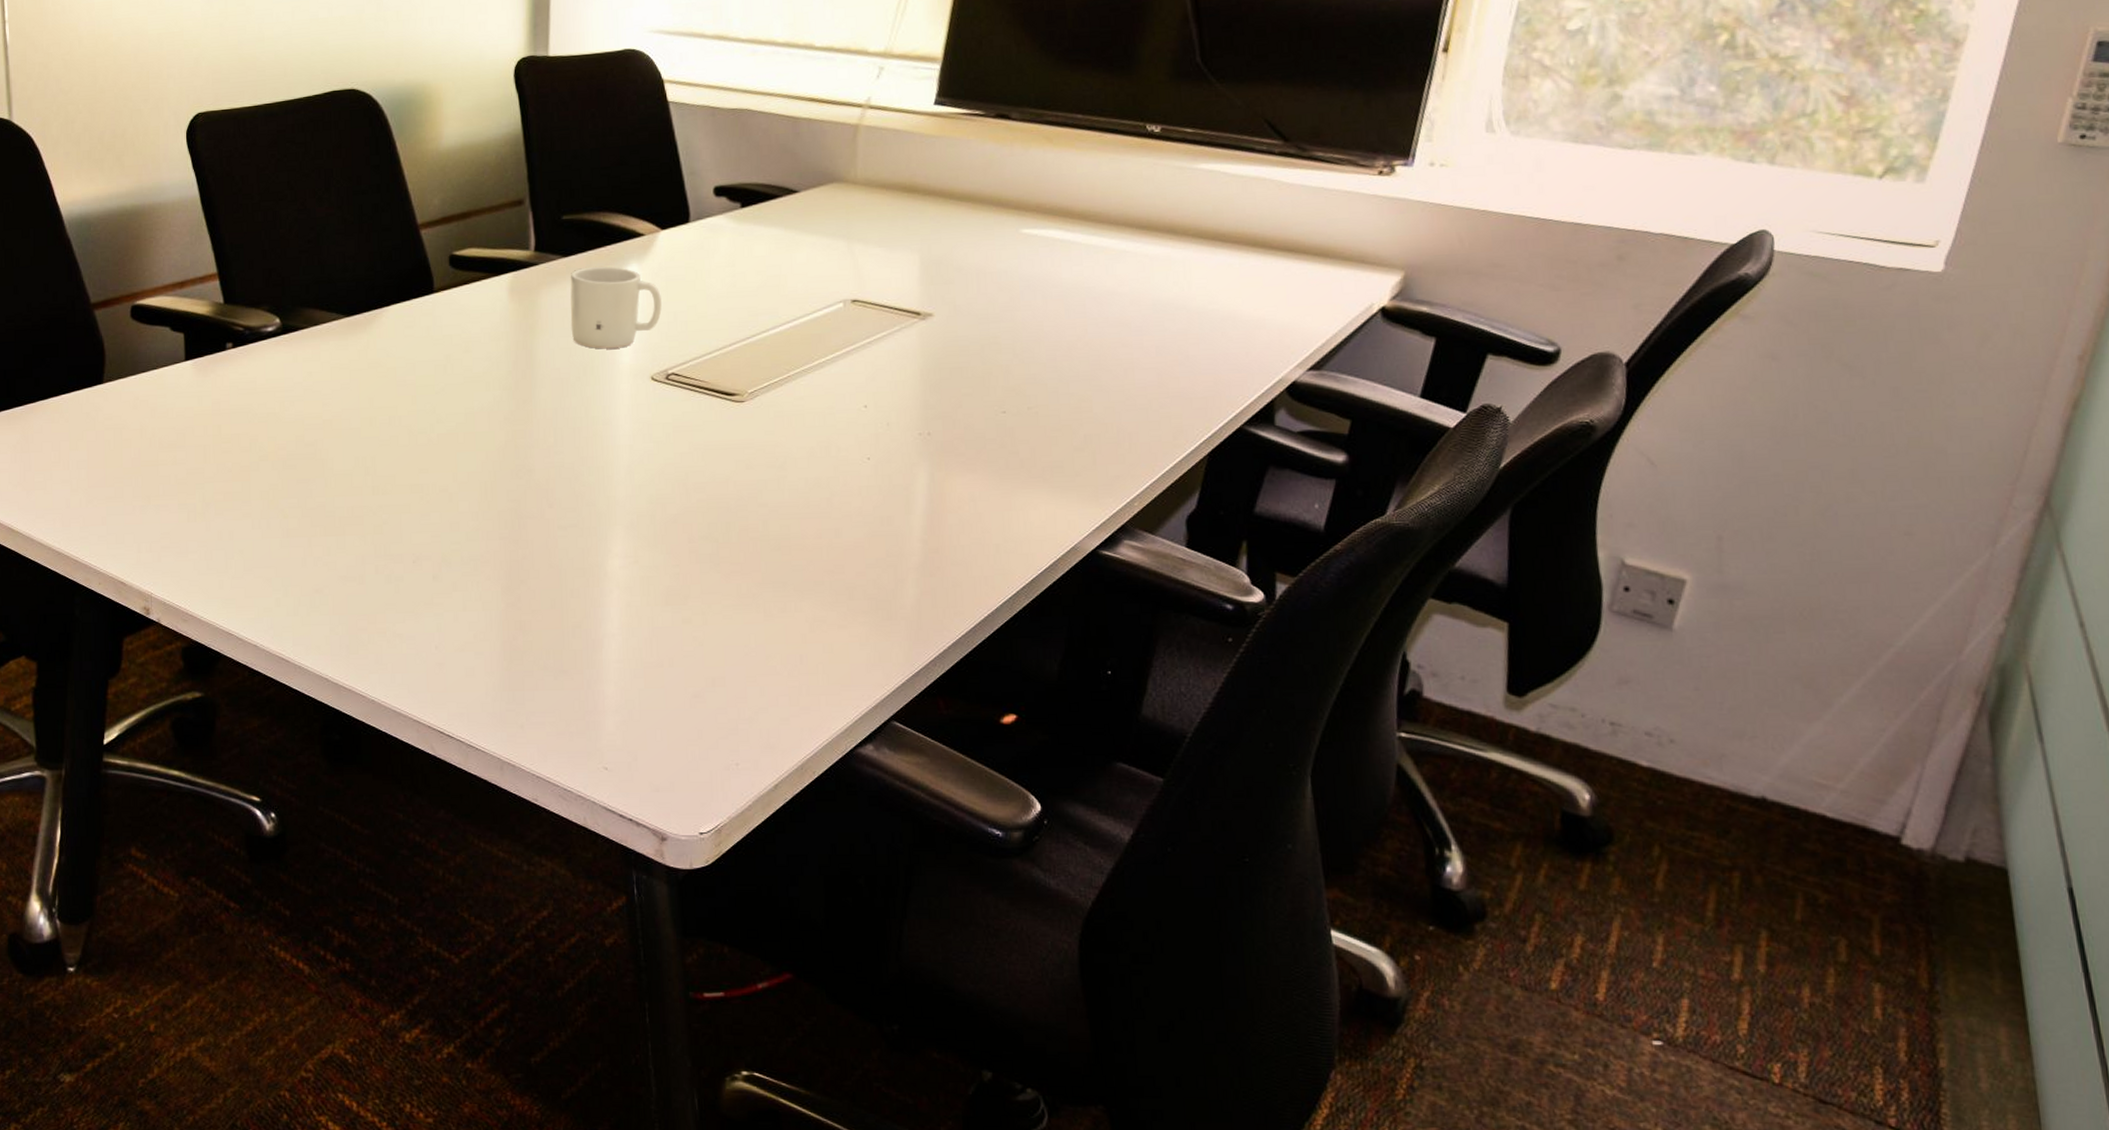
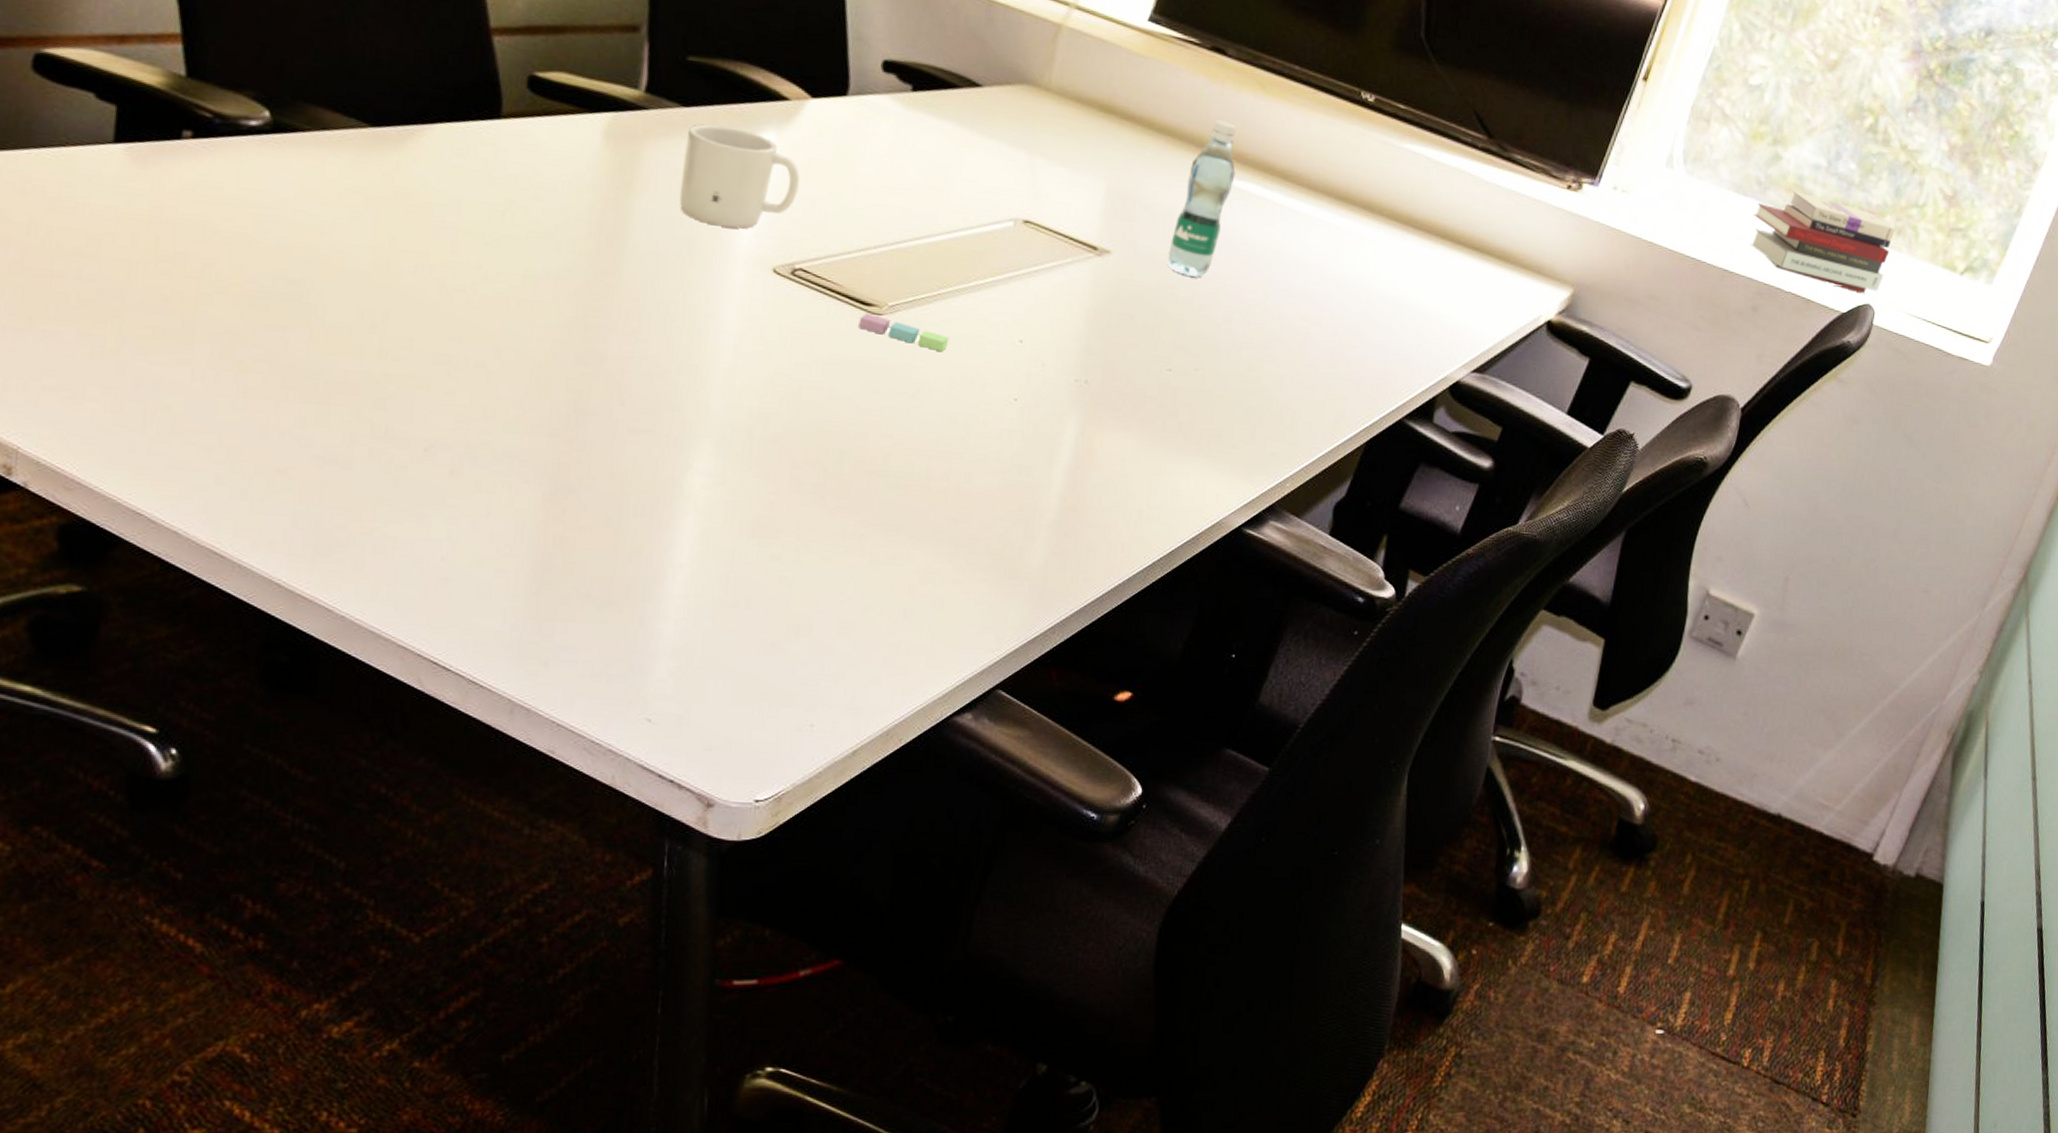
sticky notes: none [726,401,804,426] -> present [858,312,949,352]
bottle: none [985,178,1037,325] -> present [1167,120,1237,278]
books: none [1600,127,1782,221] -> present [1750,191,1895,294]

